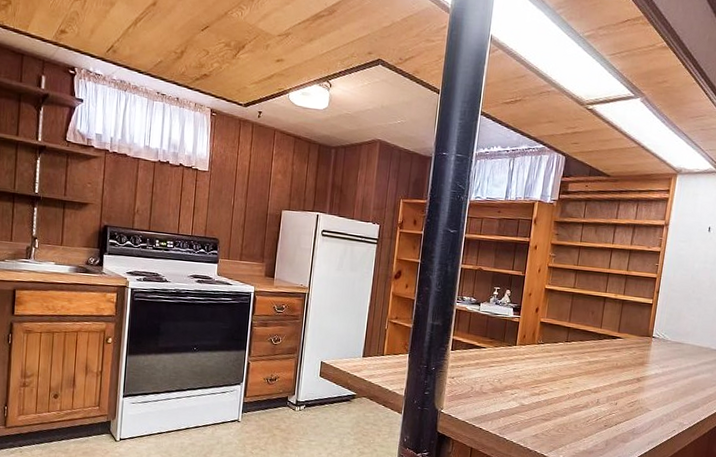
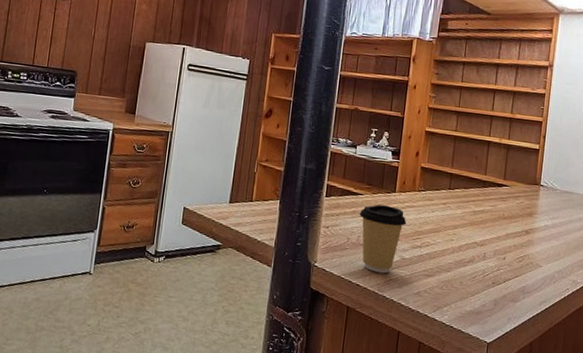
coffee cup: none [482,357,527,419] -> present [359,204,407,274]

